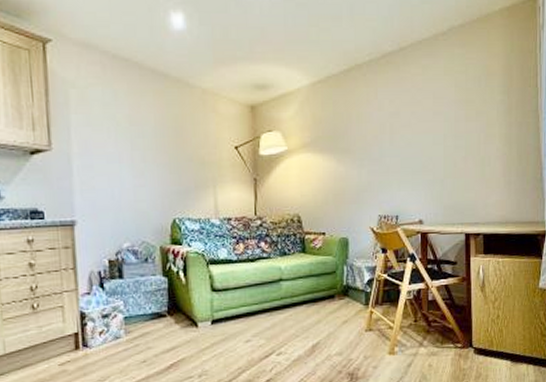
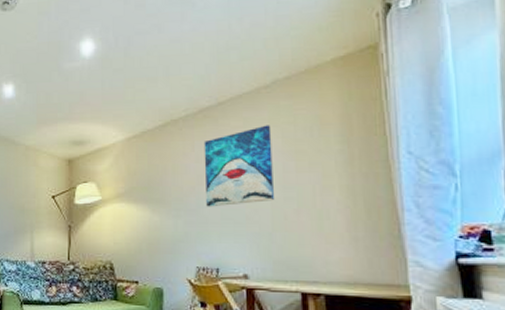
wall art: none [386,73,446,156] -> present [204,125,274,207]

